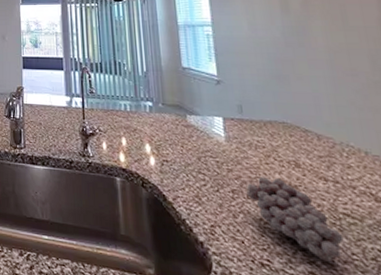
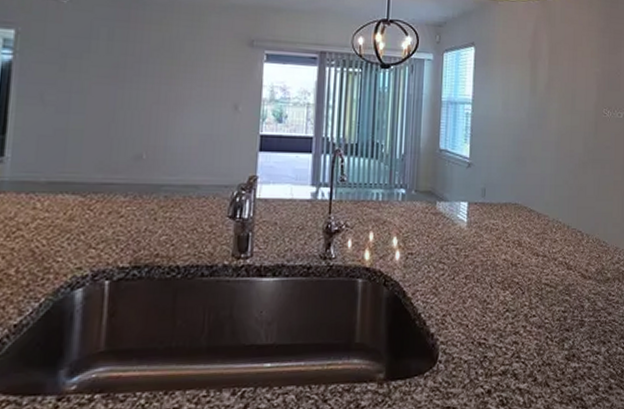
fruit: present [246,177,344,262] -> none [477,259,542,330]

